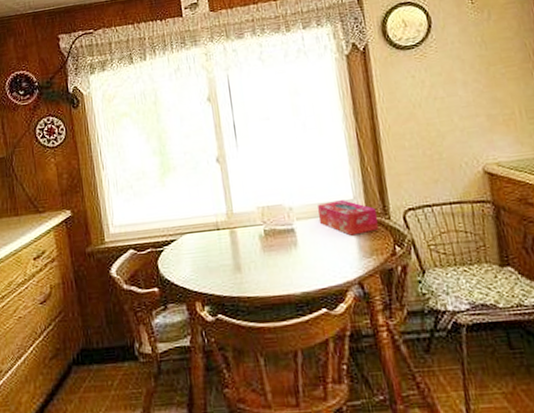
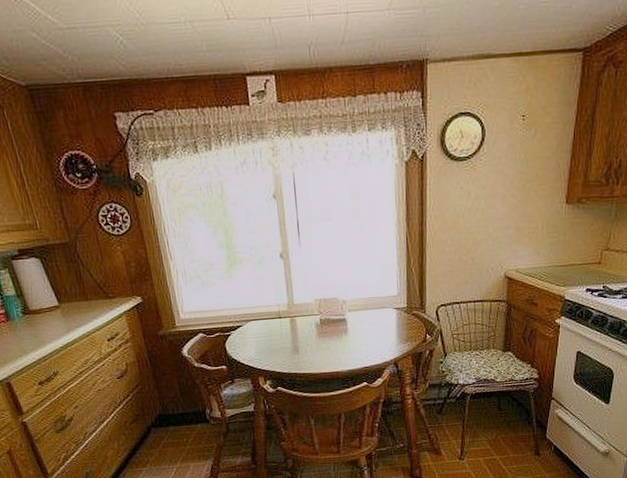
tissue box: present [318,200,379,236] -> none [367,296,416,326]

